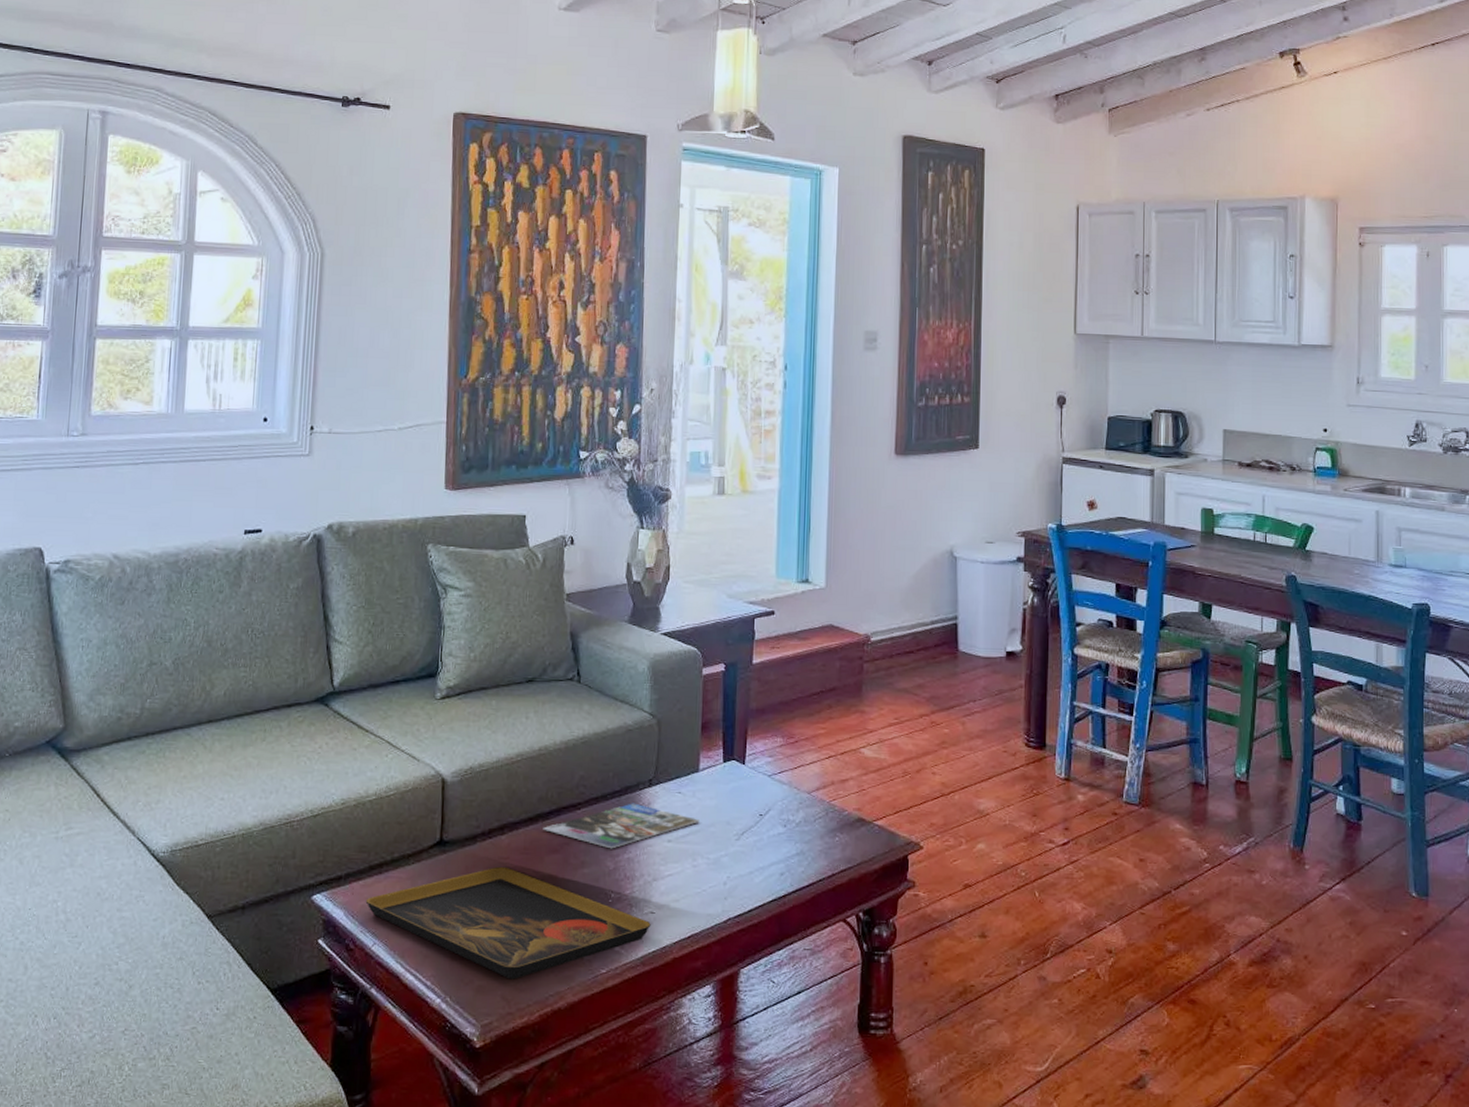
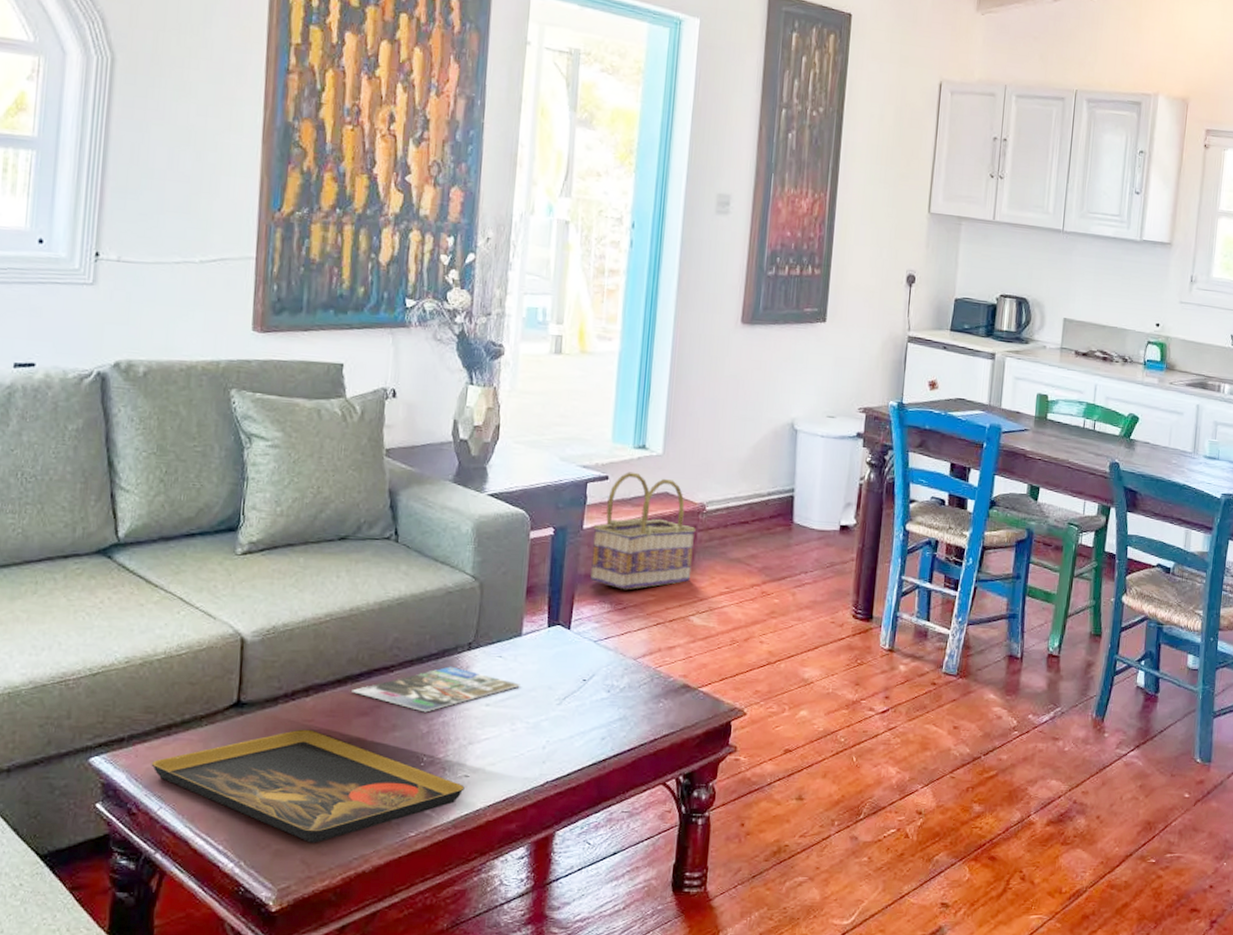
basket: none [762,606,862,724] -> present [590,471,696,590]

